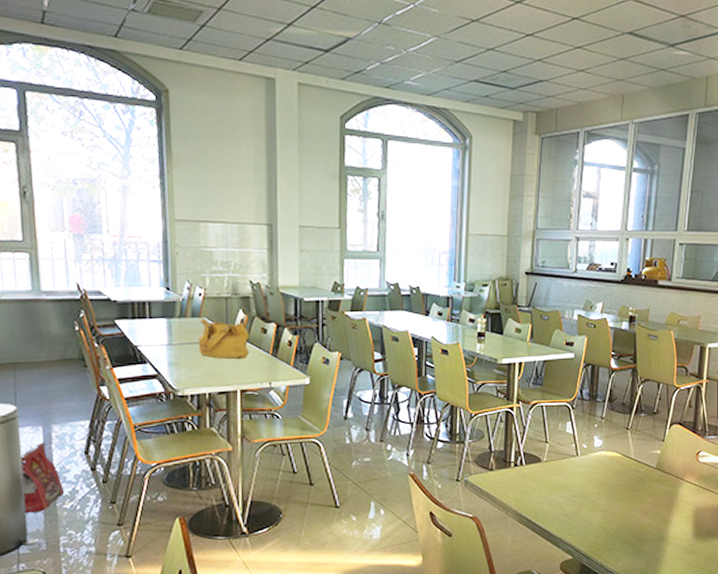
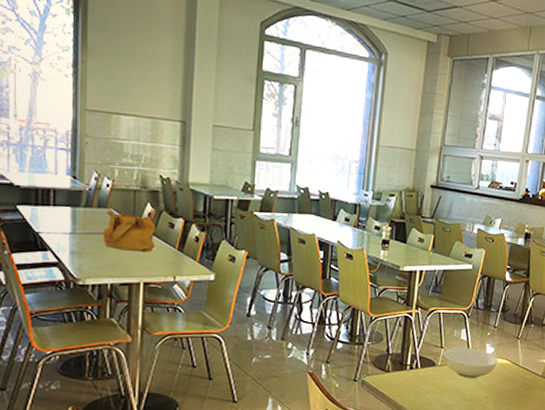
bowl: none [549,441,608,474] -> present [443,348,498,379]

